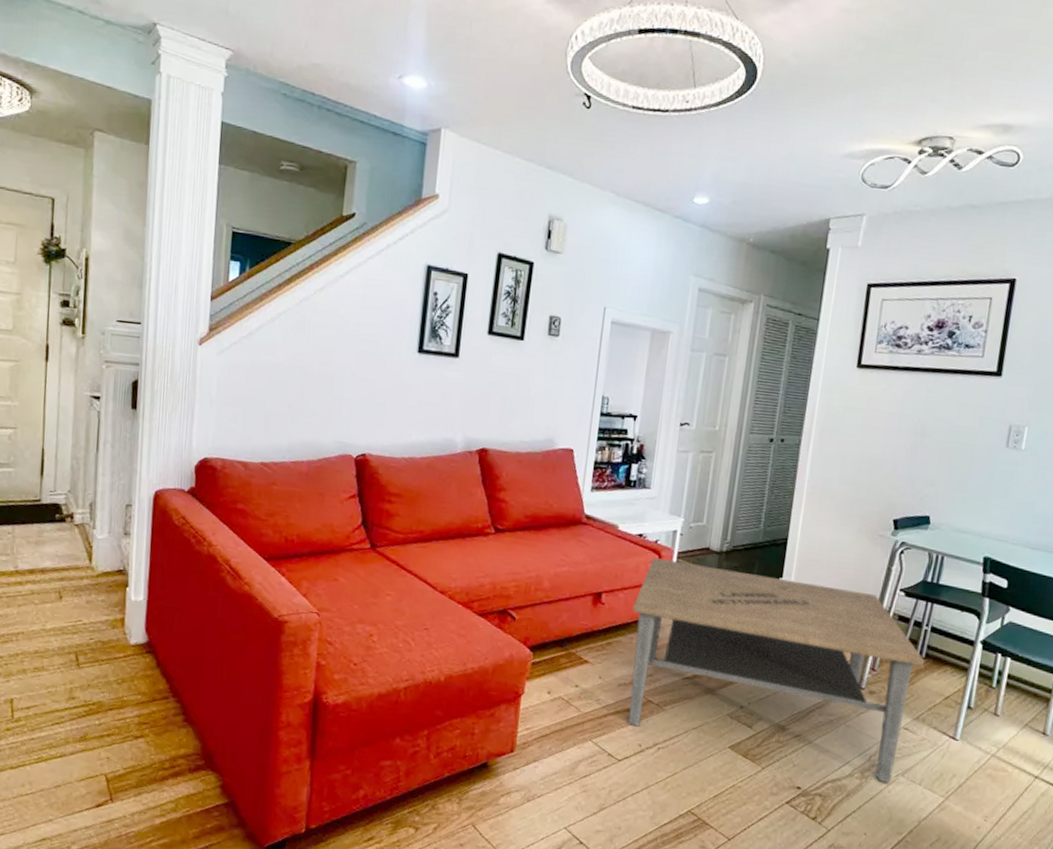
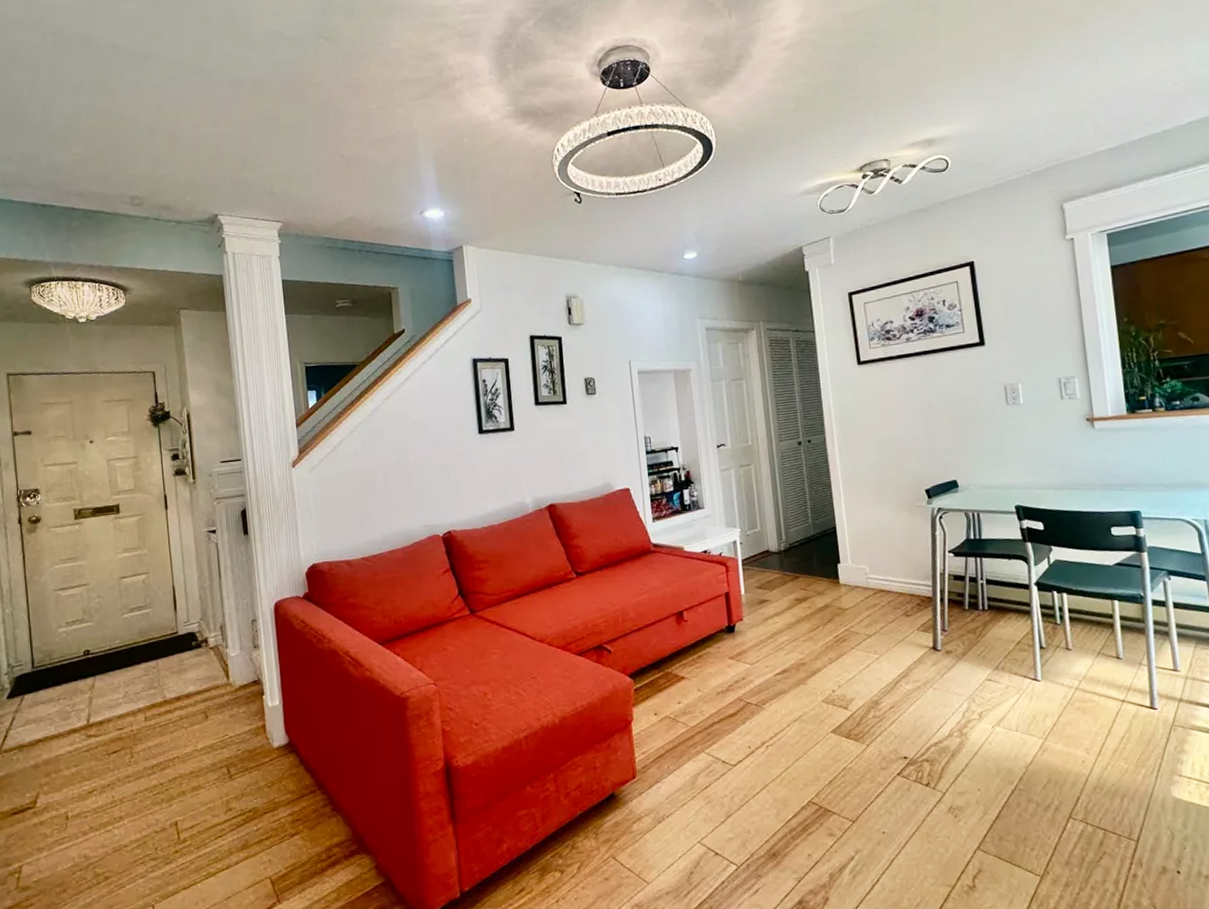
coffee table: present [628,558,925,782] -> none [713,561,989,736]

